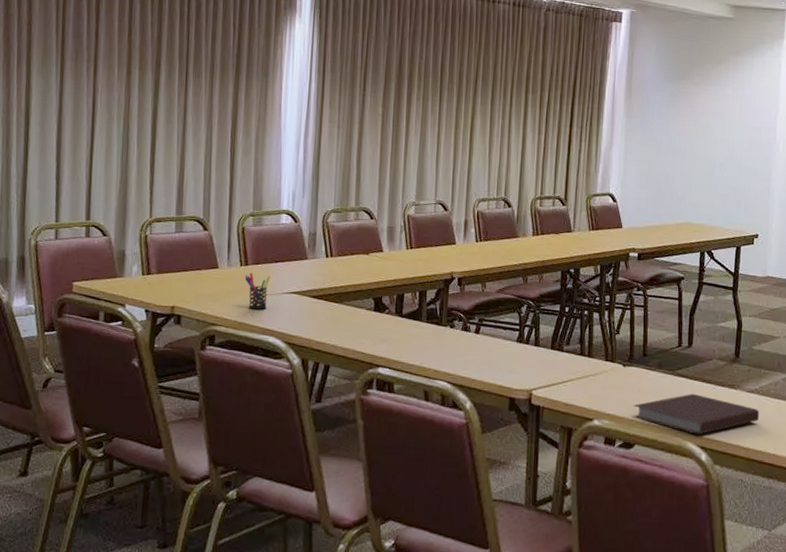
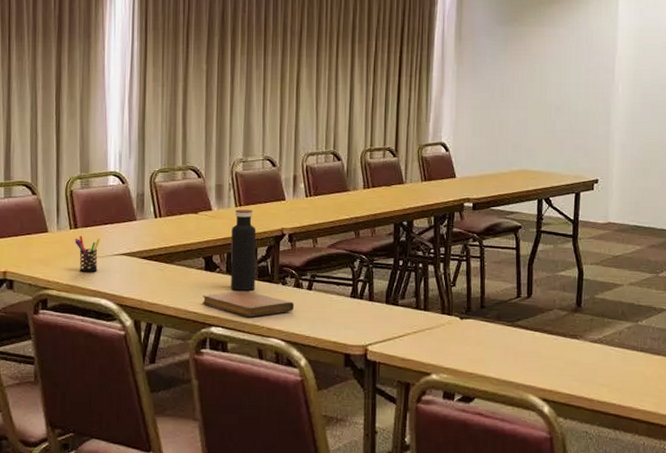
notebook: none [370,332,462,359] -> present [202,290,295,317]
water bottle: none [399,252,427,333] -> present [231,209,256,291]
notebook: present [633,393,760,435] -> none [472,344,604,387]

